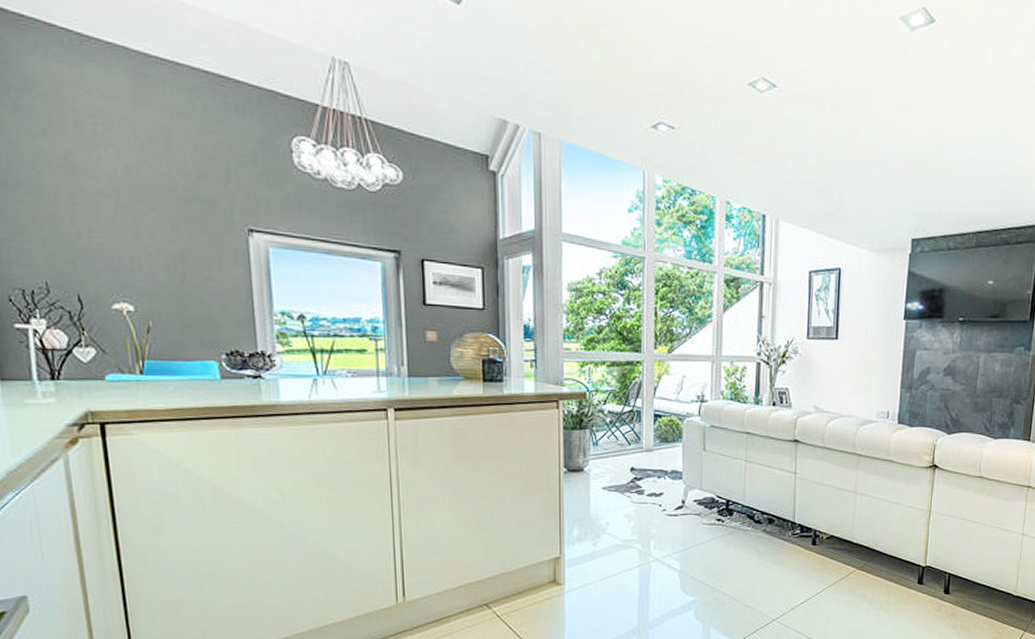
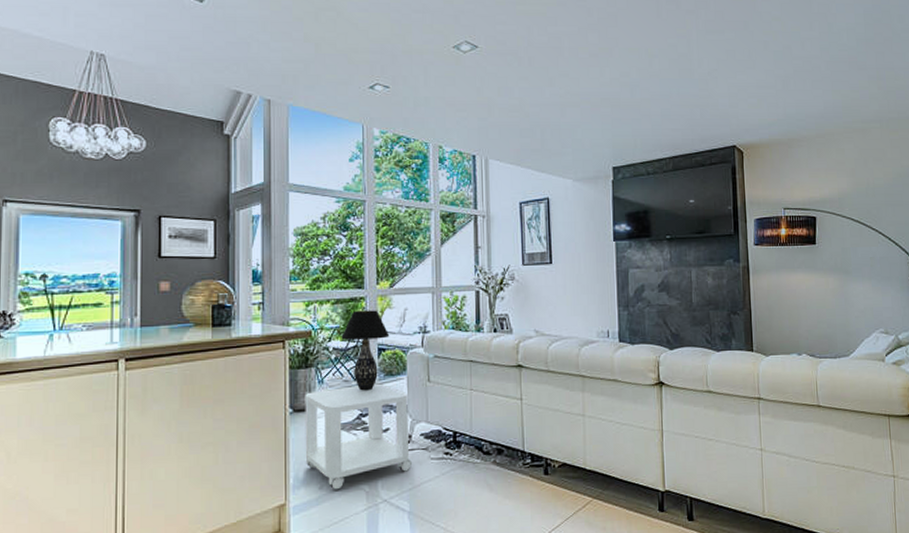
side table: none [579,449,684,547] -> present [305,383,412,490]
table lamp: none [616,375,667,456] -> present [341,310,390,391]

